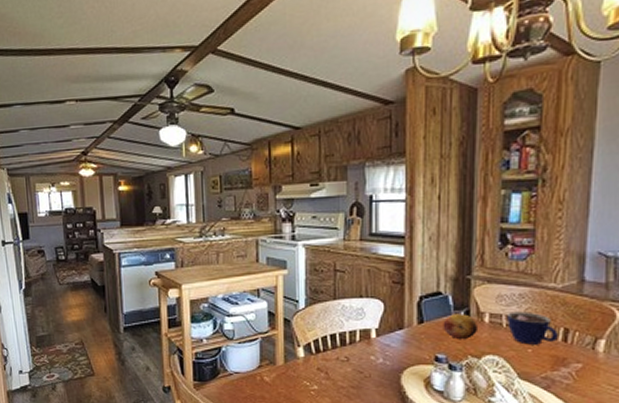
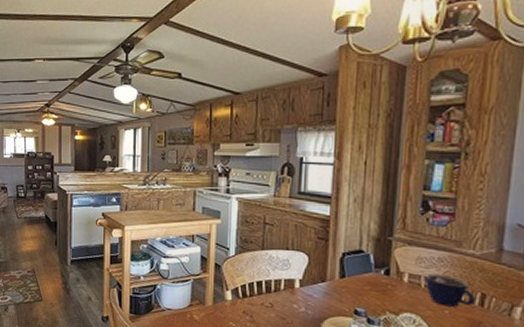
fruit: present [443,314,477,339] -> none [363,271,397,296]

